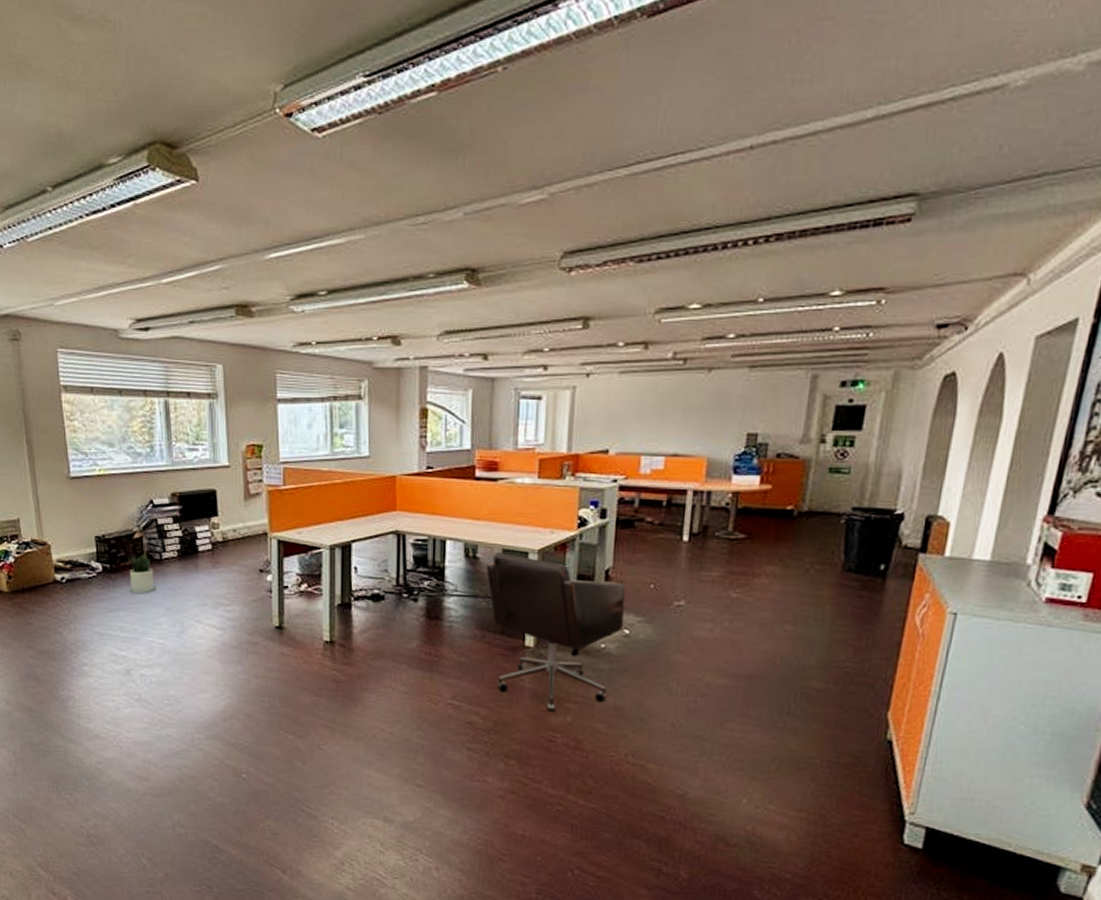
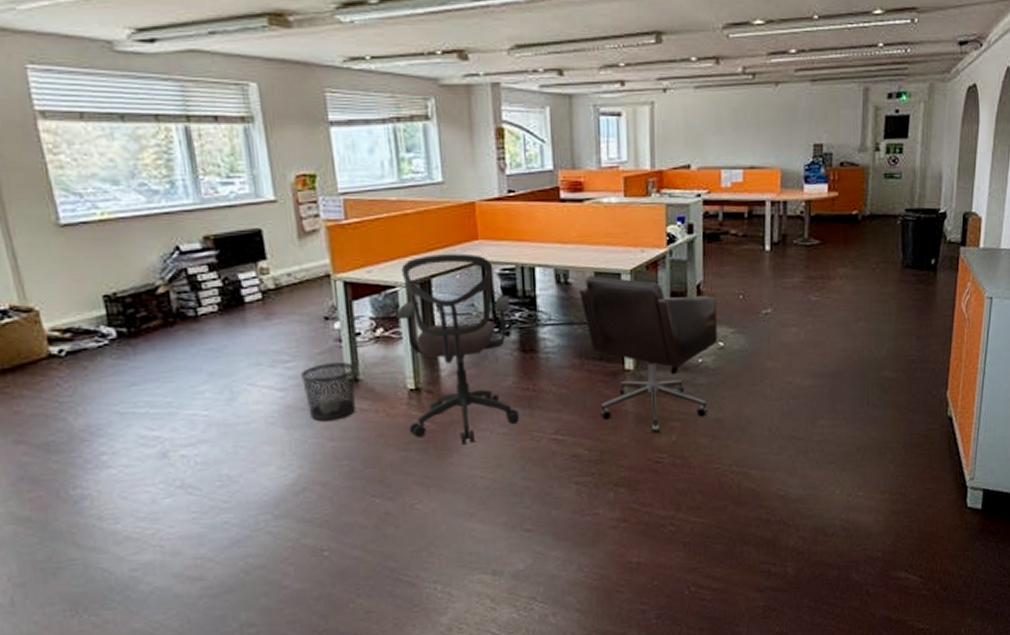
planter: present [127,553,157,594] -> none [150,310,195,361]
waste bin: none [237,610,281,661] -> present [301,362,356,421]
office chair: none [319,522,421,698] -> present [396,253,520,445]

